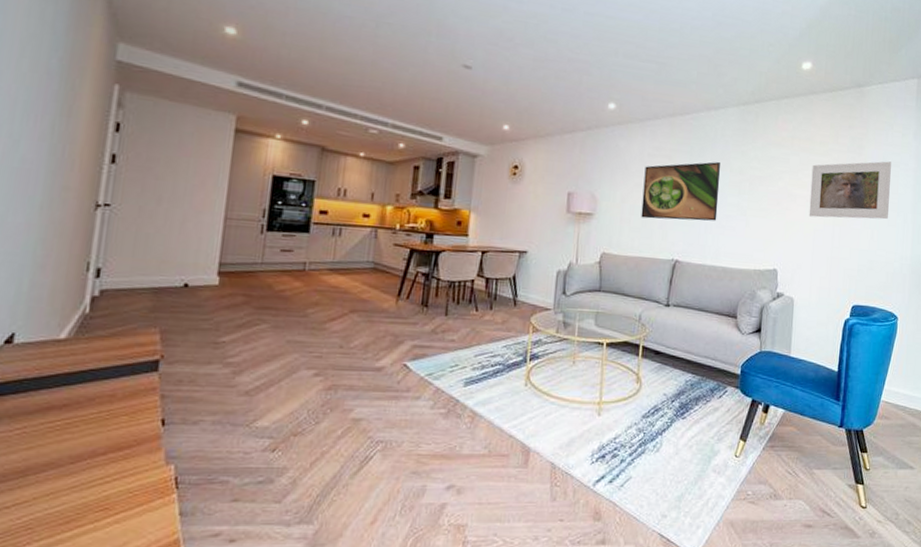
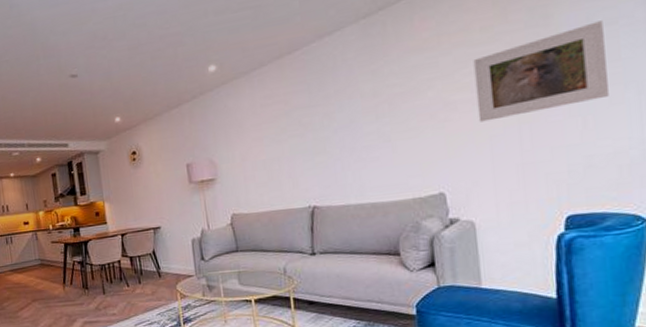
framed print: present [641,161,721,221] -> none [260,90,354,172]

